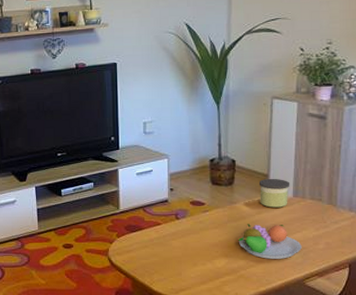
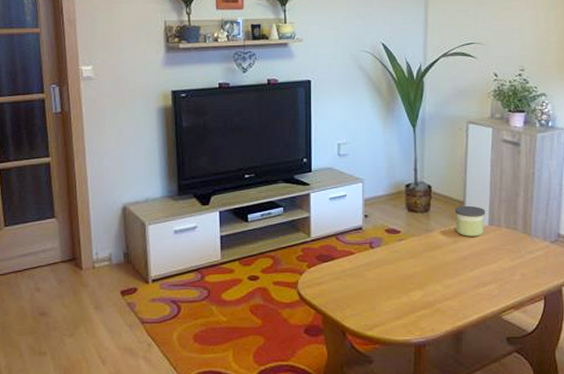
fruit bowl: present [238,224,302,259] -> none [434,253,498,291]

